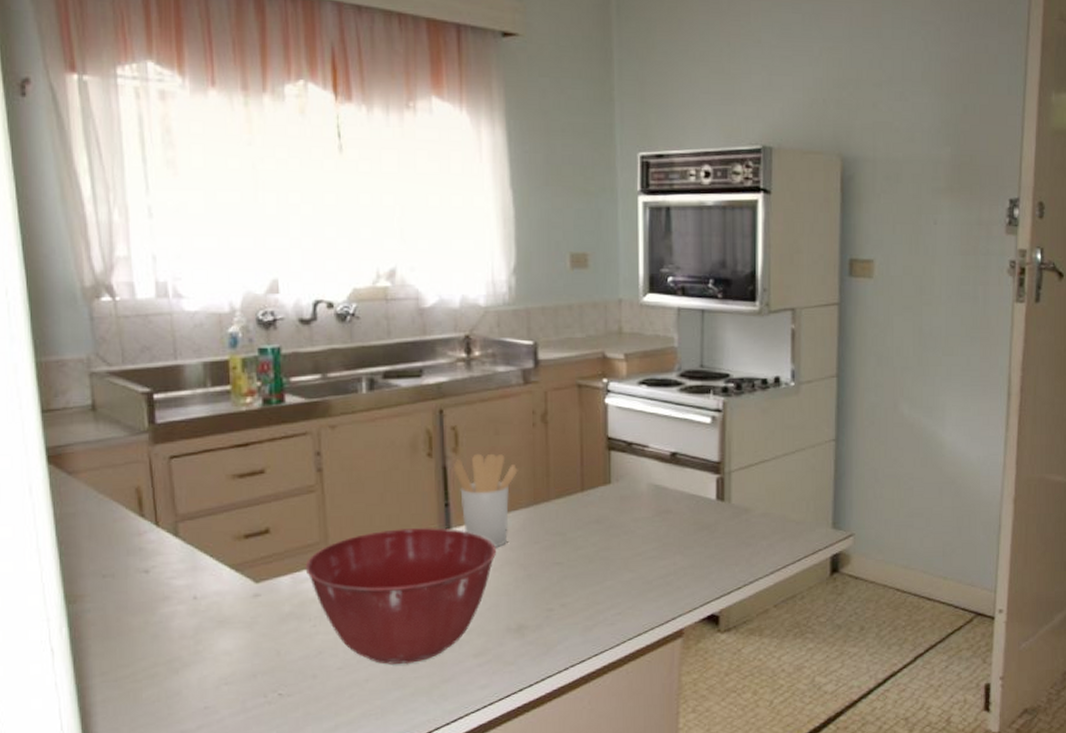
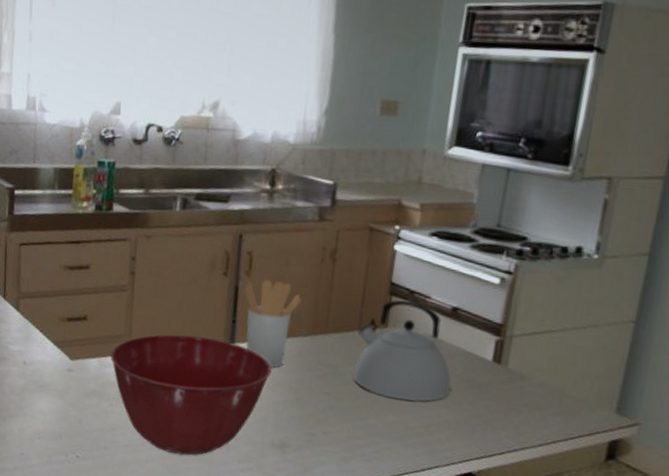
kettle: none [582,452,682,556] -> present [352,299,451,402]

